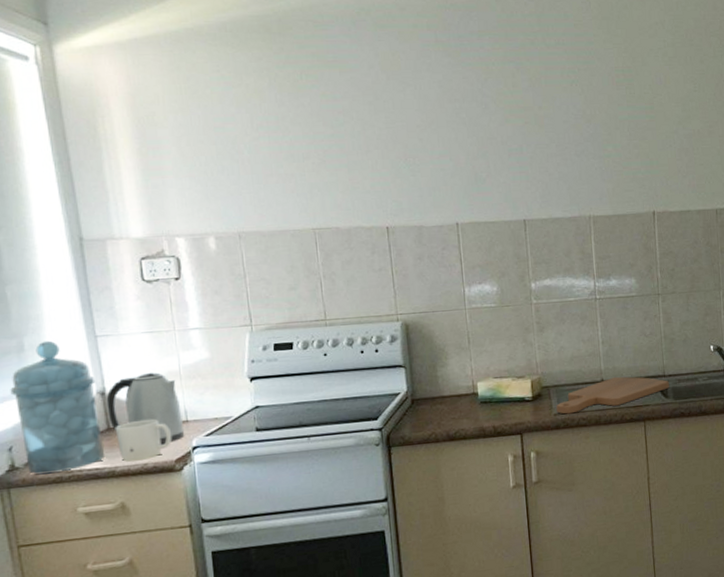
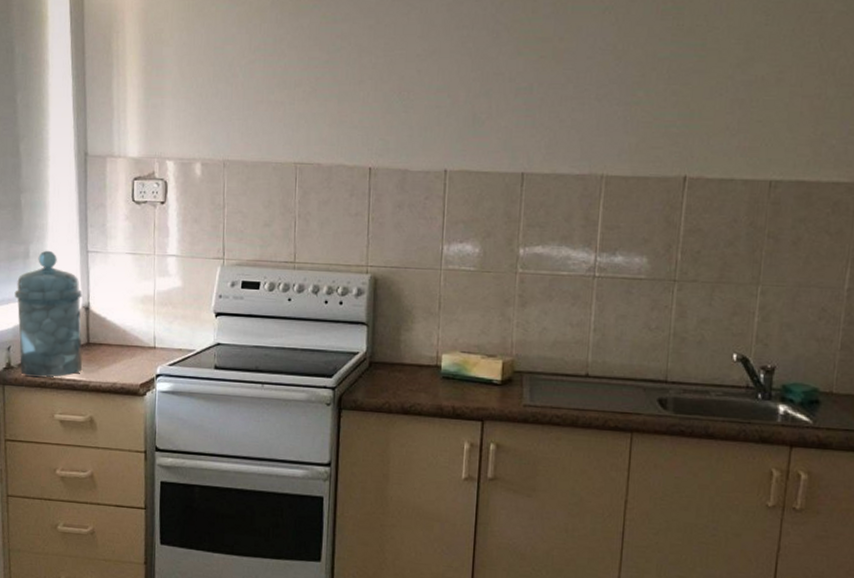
kettle: present [106,372,185,445] -> none [89,294,152,367]
mug: present [115,419,172,463] -> none [93,339,140,380]
cutting board: present [556,376,669,415] -> none [527,373,671,408]

